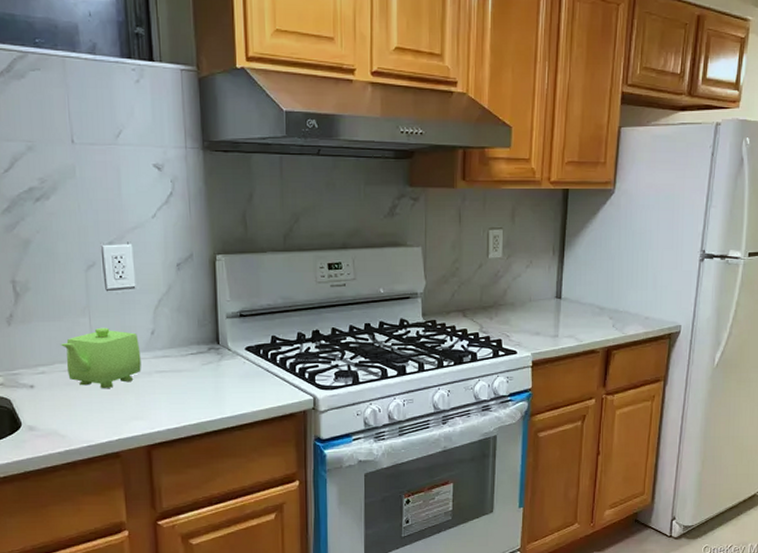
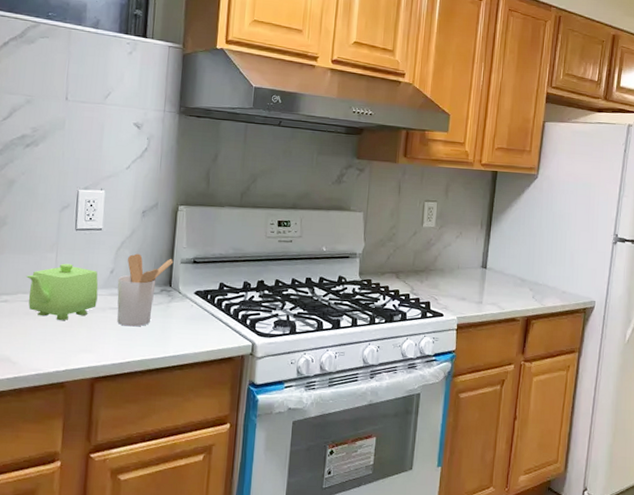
utensil holder: none [160,311,219,389] -> present [117,253,174,327]

